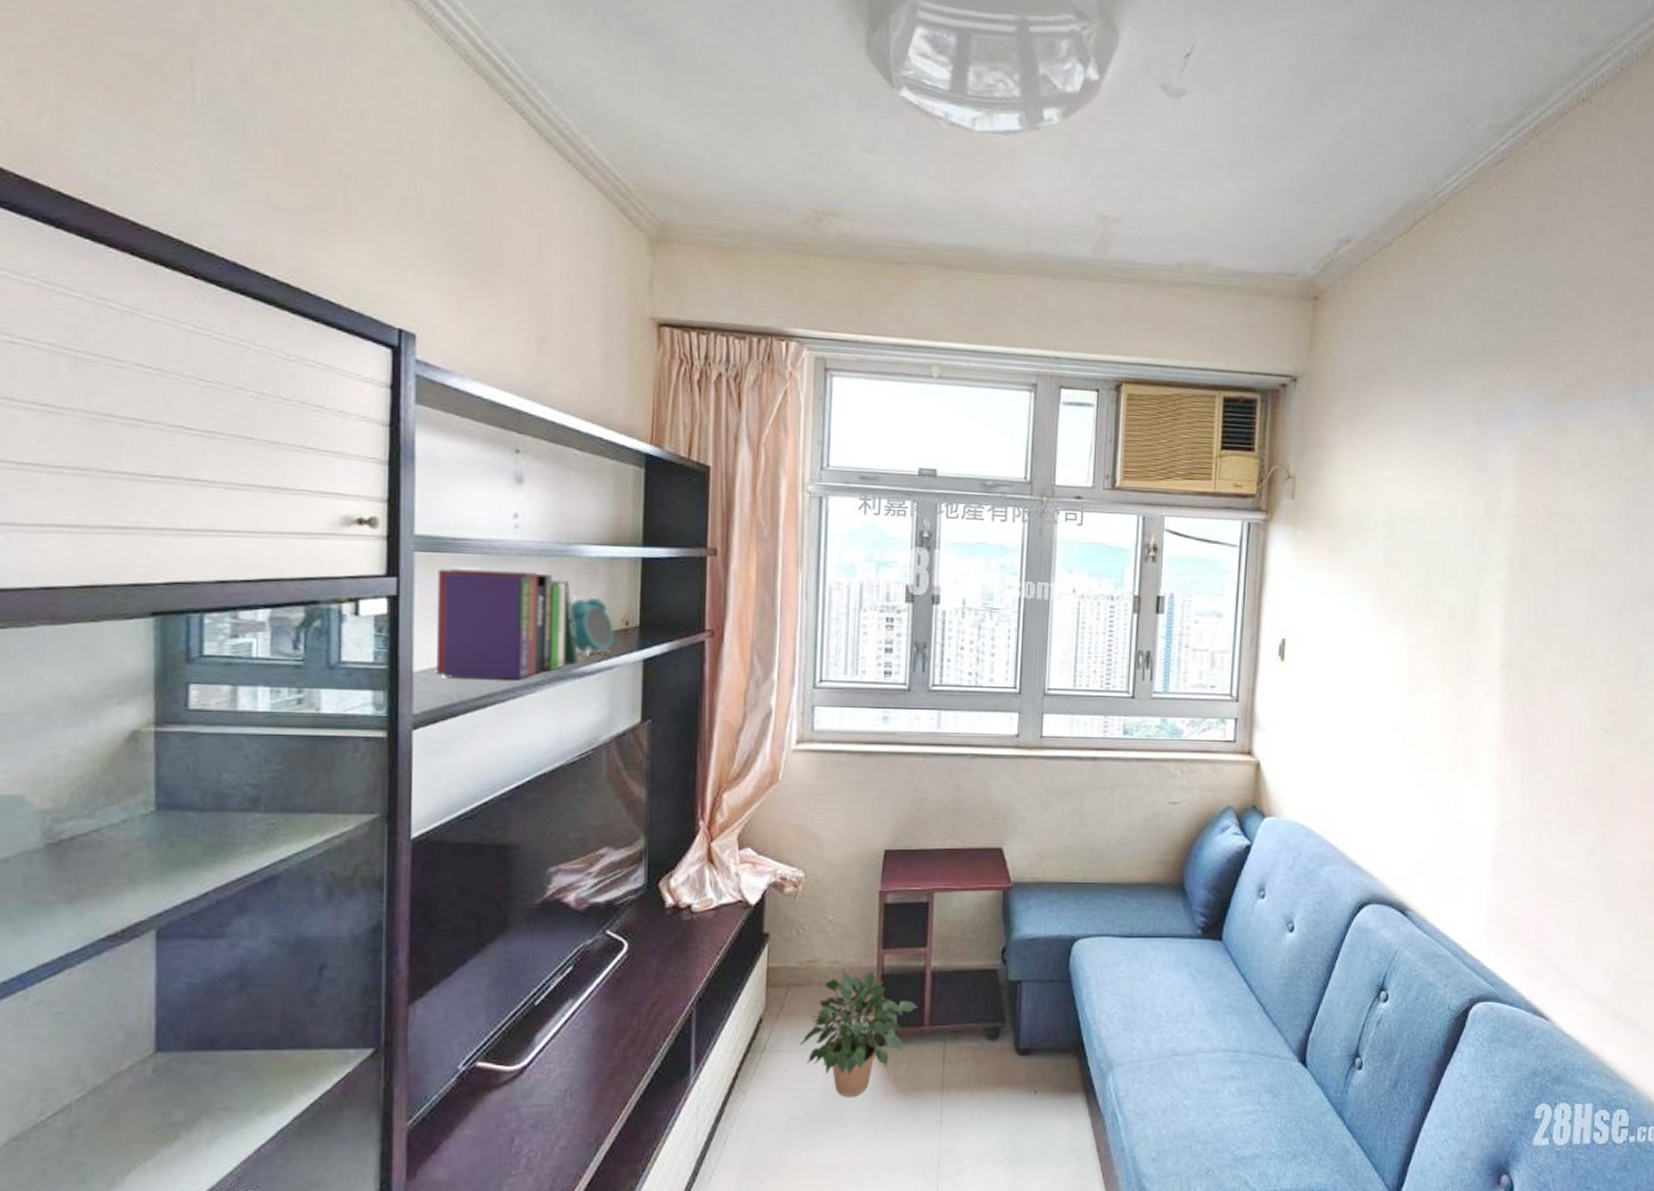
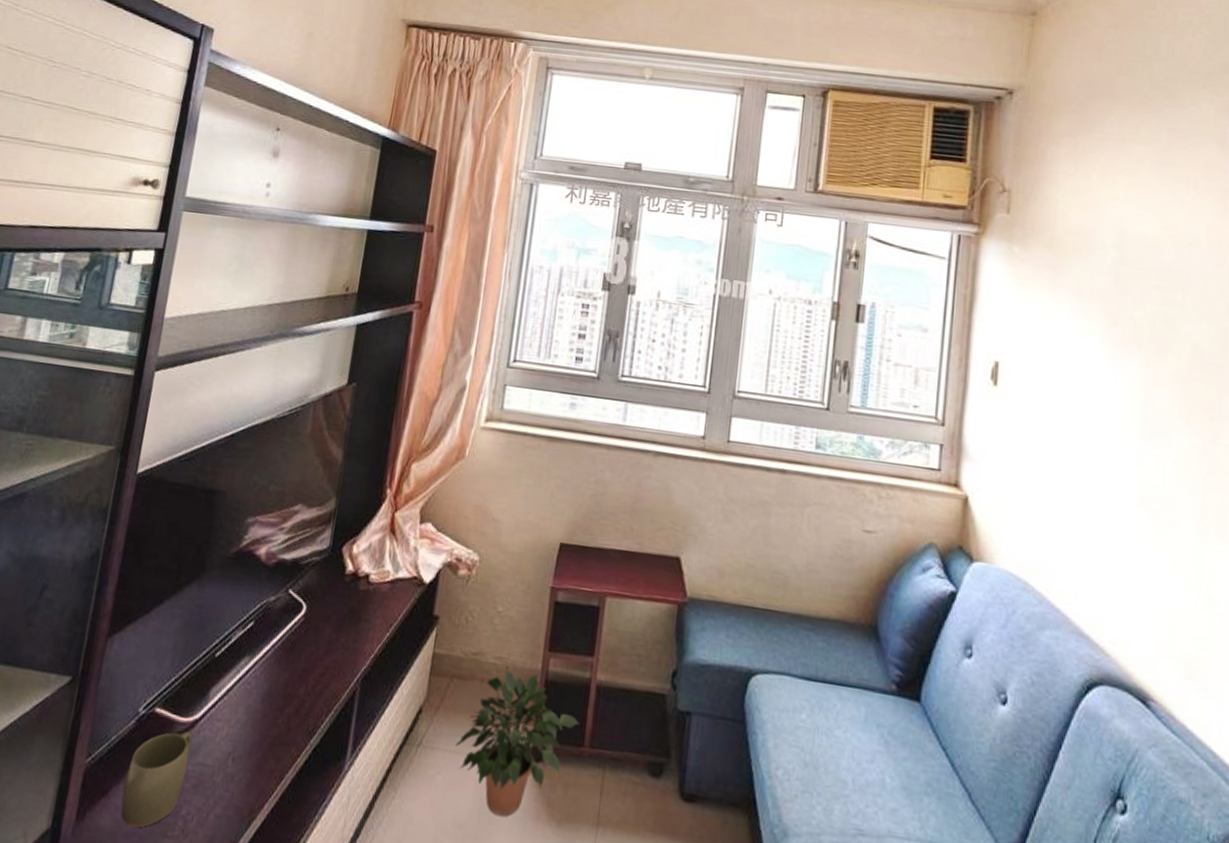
books: present [436,568,578,680] -> none [183,228,304,334]
mug: none [454,1079,523,1174] -> present [121,731,193,828]
alarm clock: present [569,590,615,659] -> none [299,255,336,320]

